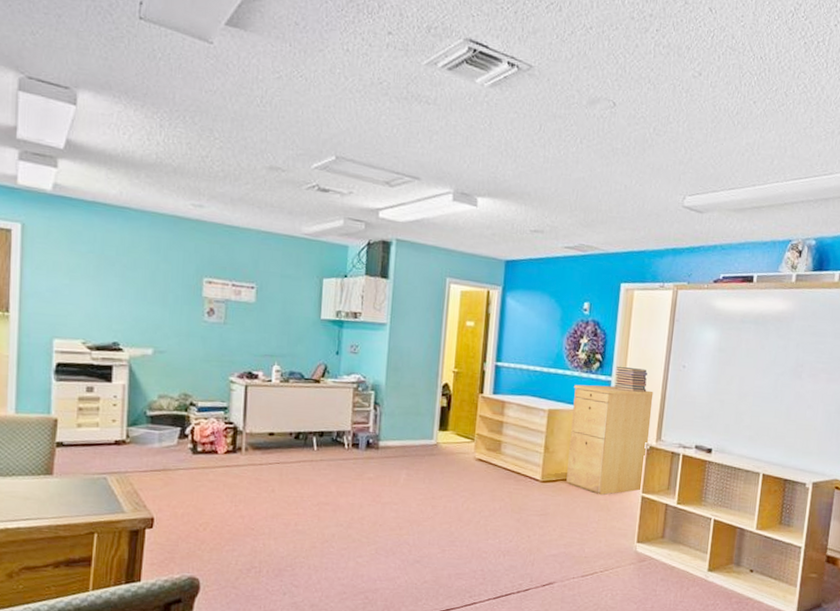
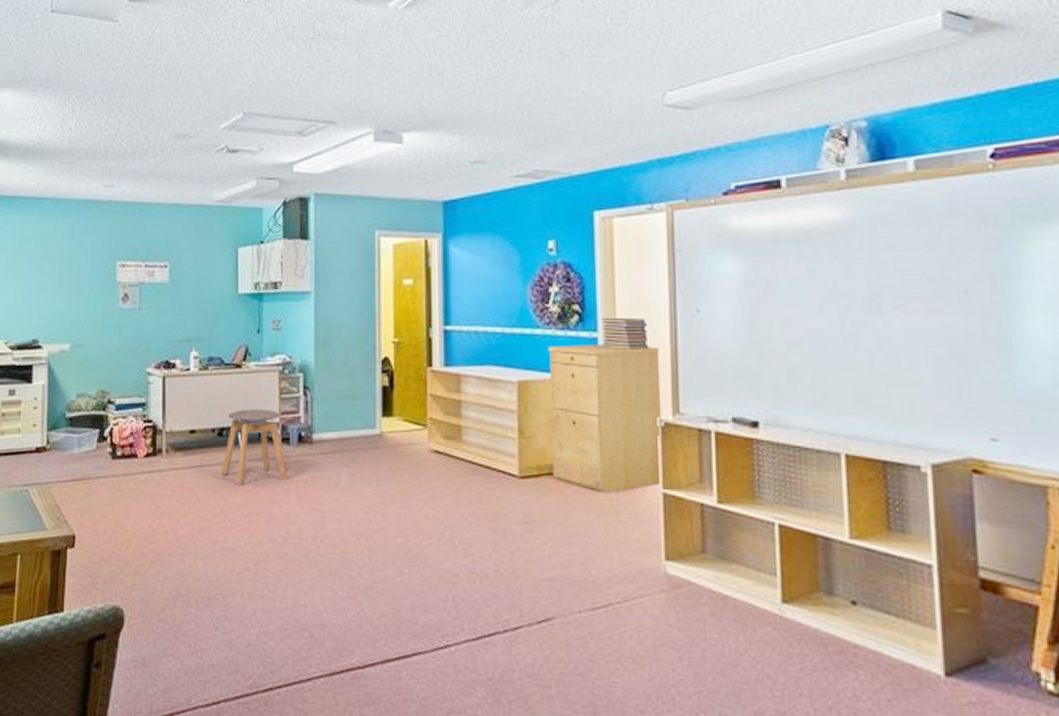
stool: none [296,418,356,480] -> present [221,409,289,485]

